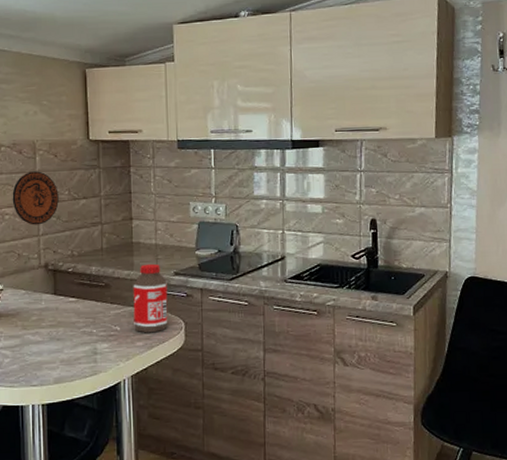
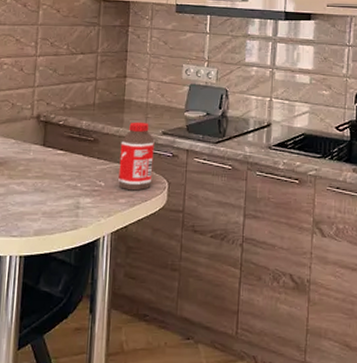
decorative plate: present [12,171,59,225] -> none [12,24,58,77]

